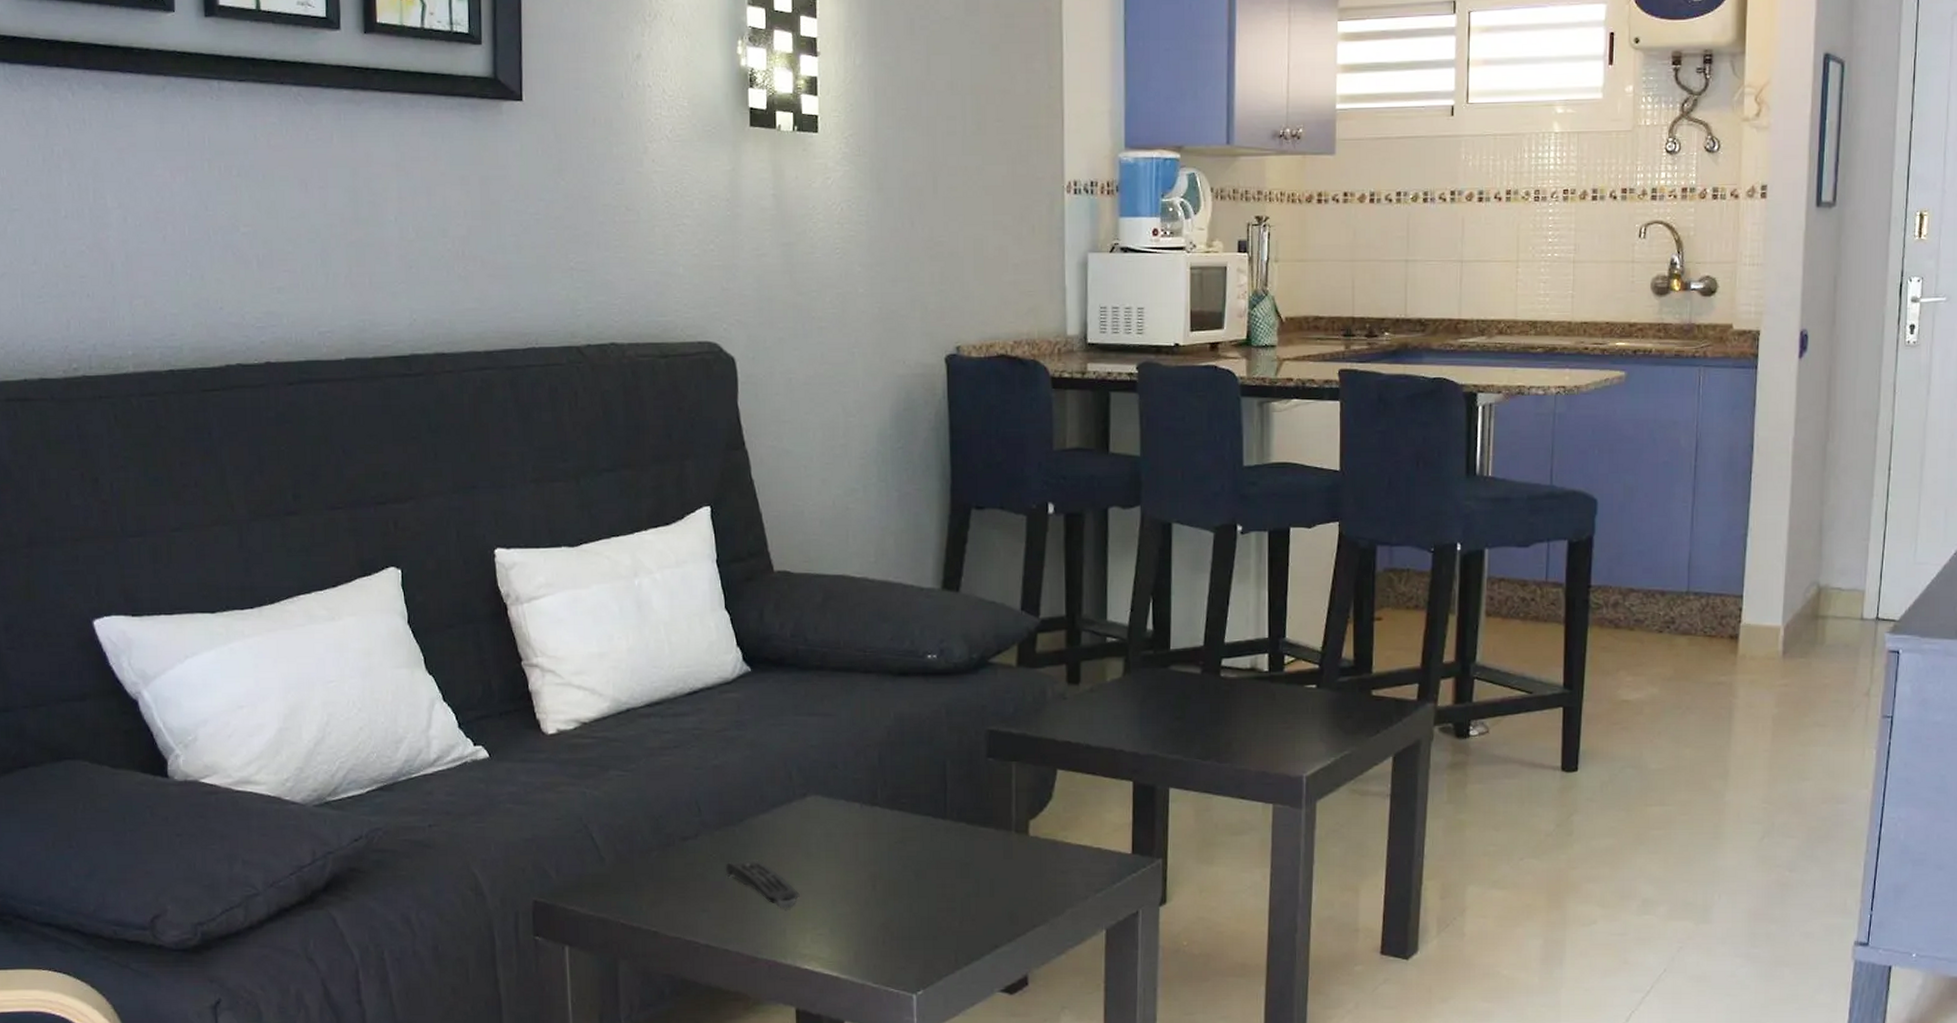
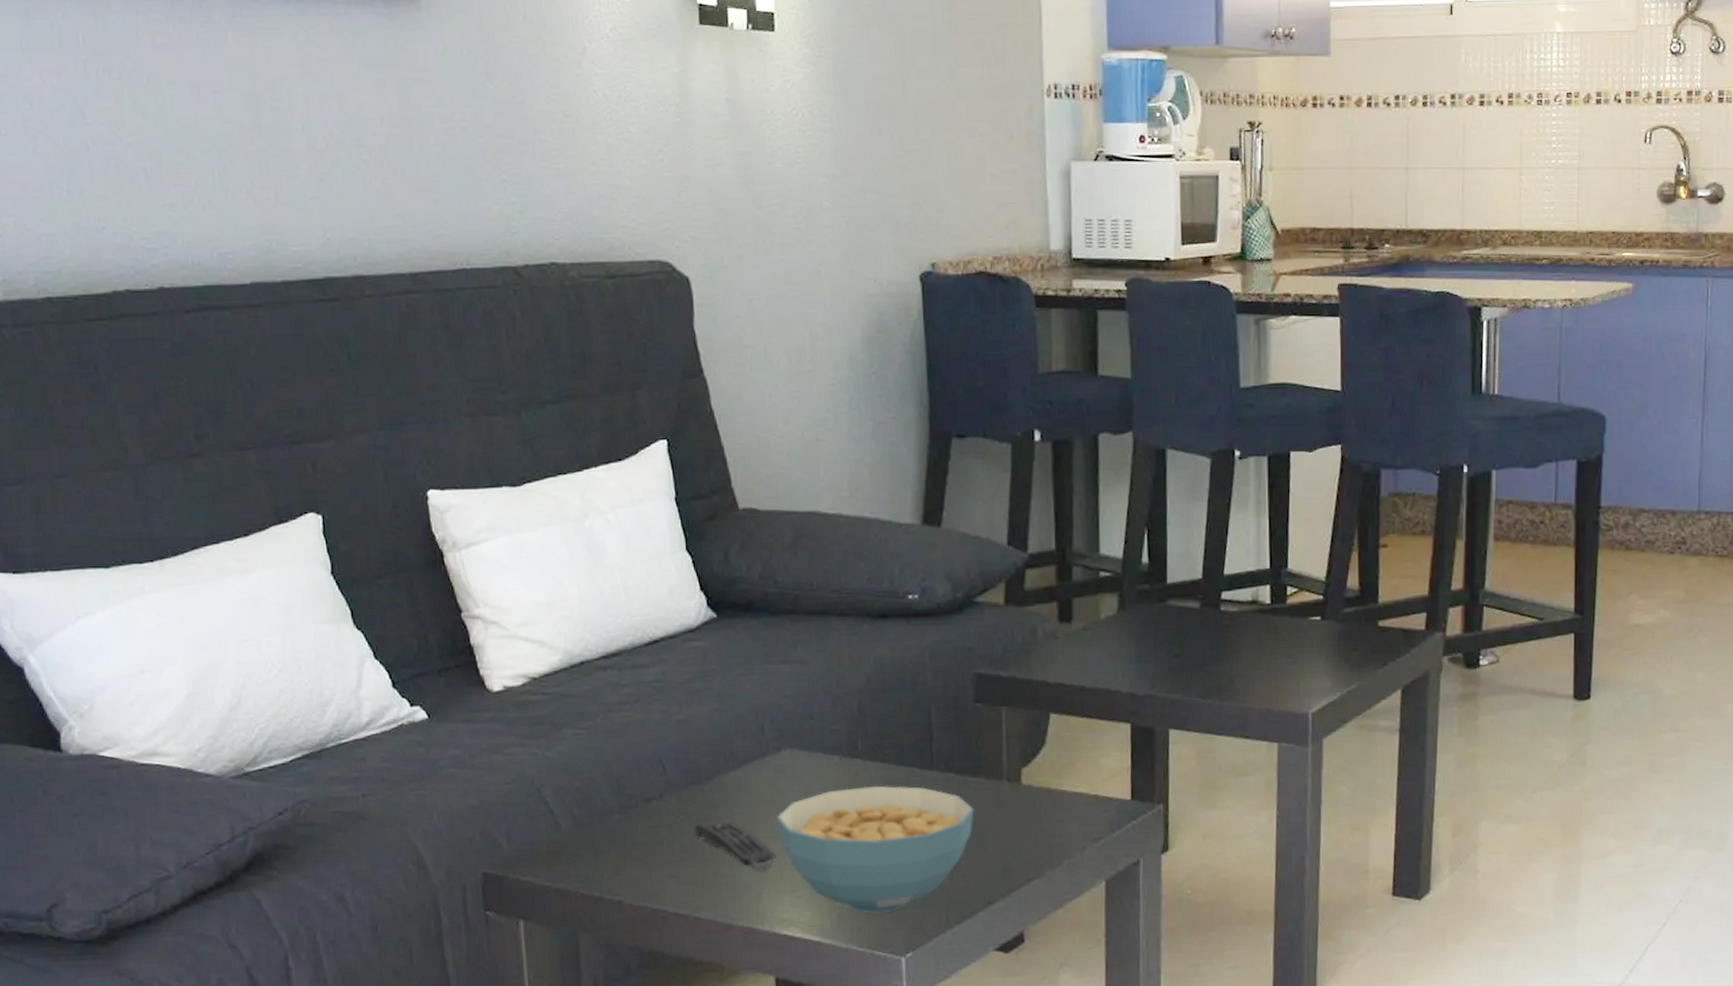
cereal bowl: none [800,832,984,953] -> present [776,785,974,914]

